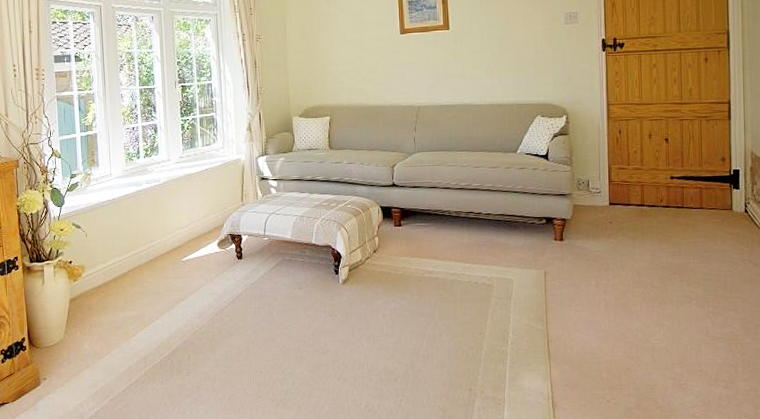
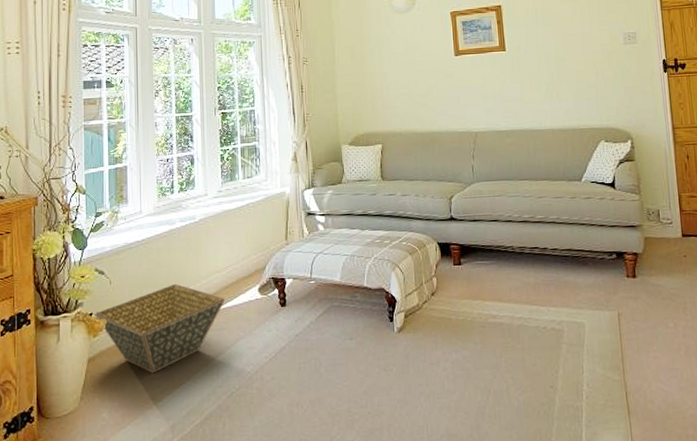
basket: none [73,237,188,313] -> present [94,283,225,373]

